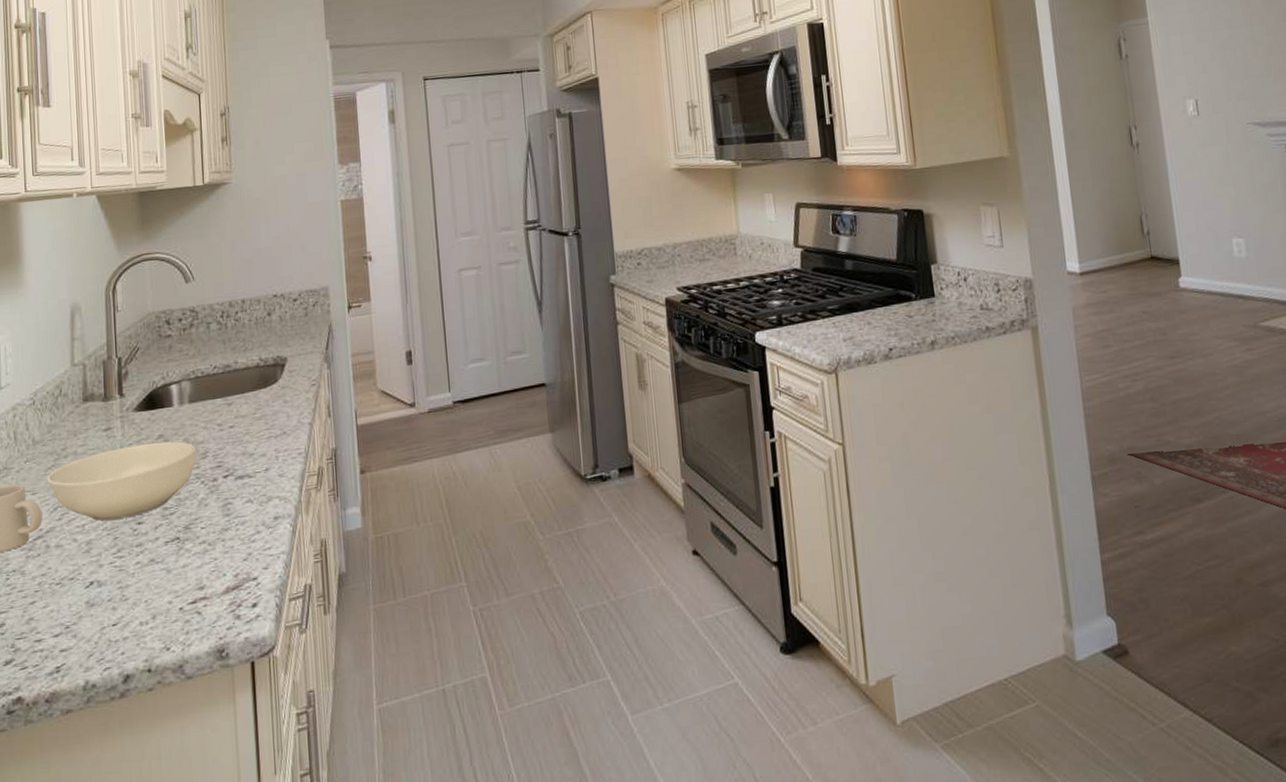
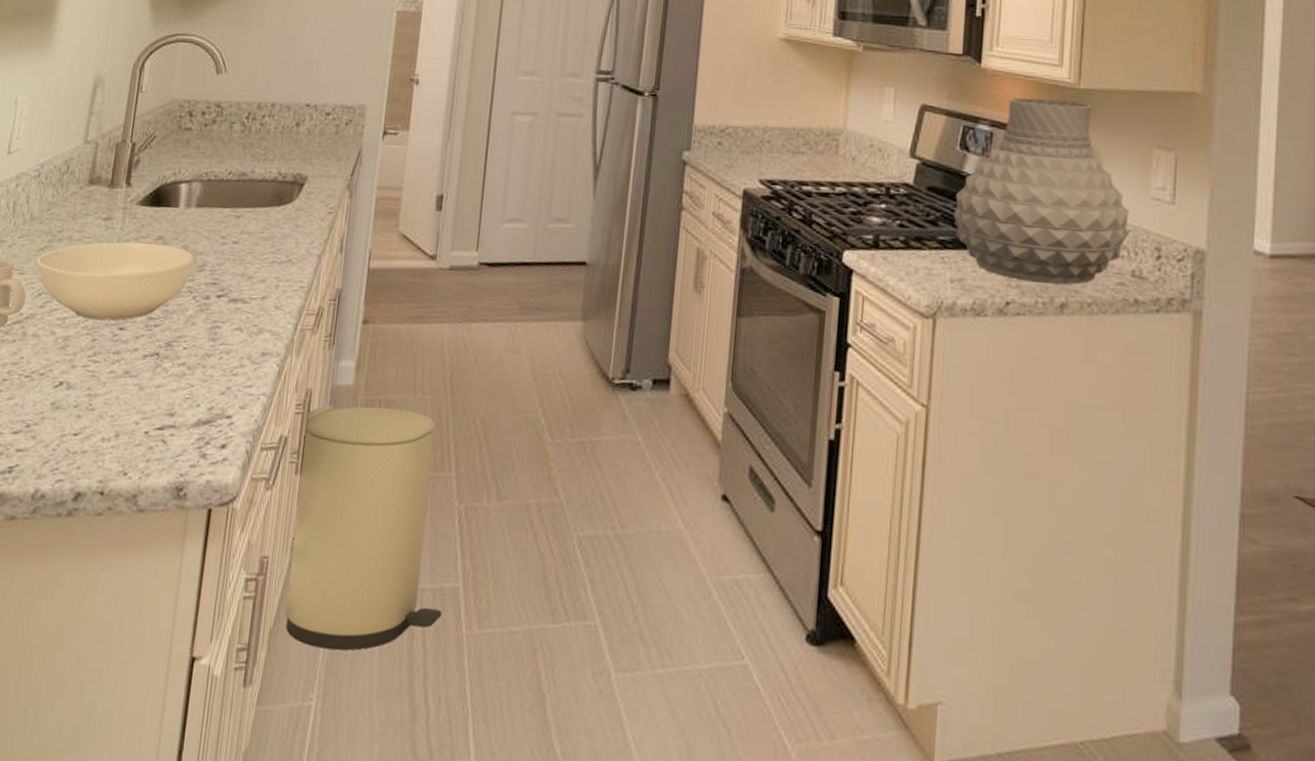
pedal bin: none [325,538,476,757] -> present [285,404,442,651]
vase: none [836,179,973,329] -> present [953,97,1129,284]

